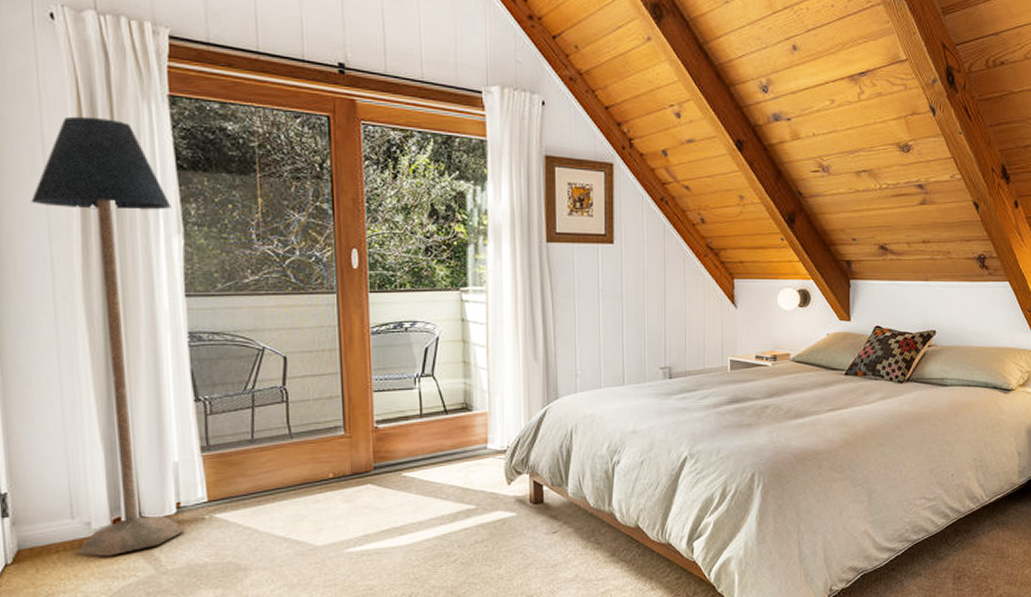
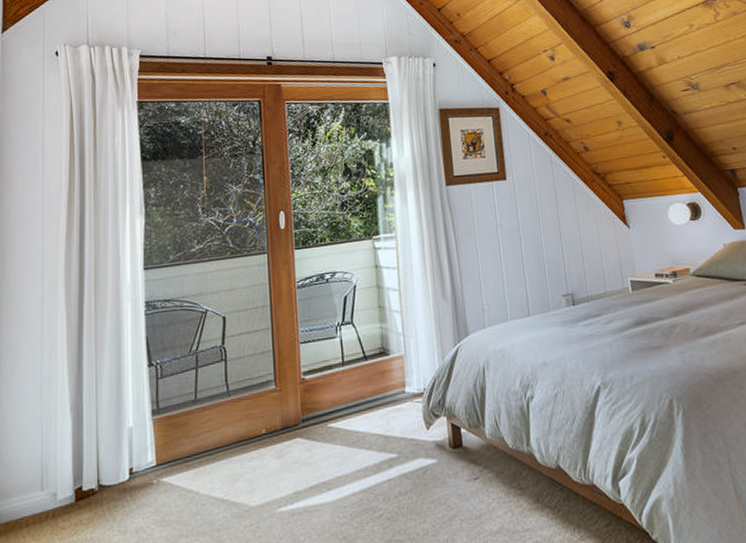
floor lamp: present [30,116,186,557] -> none [31,126,137,528]

